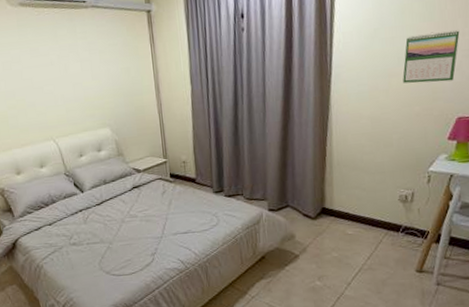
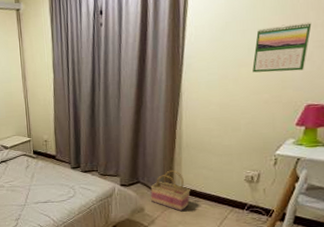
basket: none [301,191,343,238] -> present [150,170,191,212]

